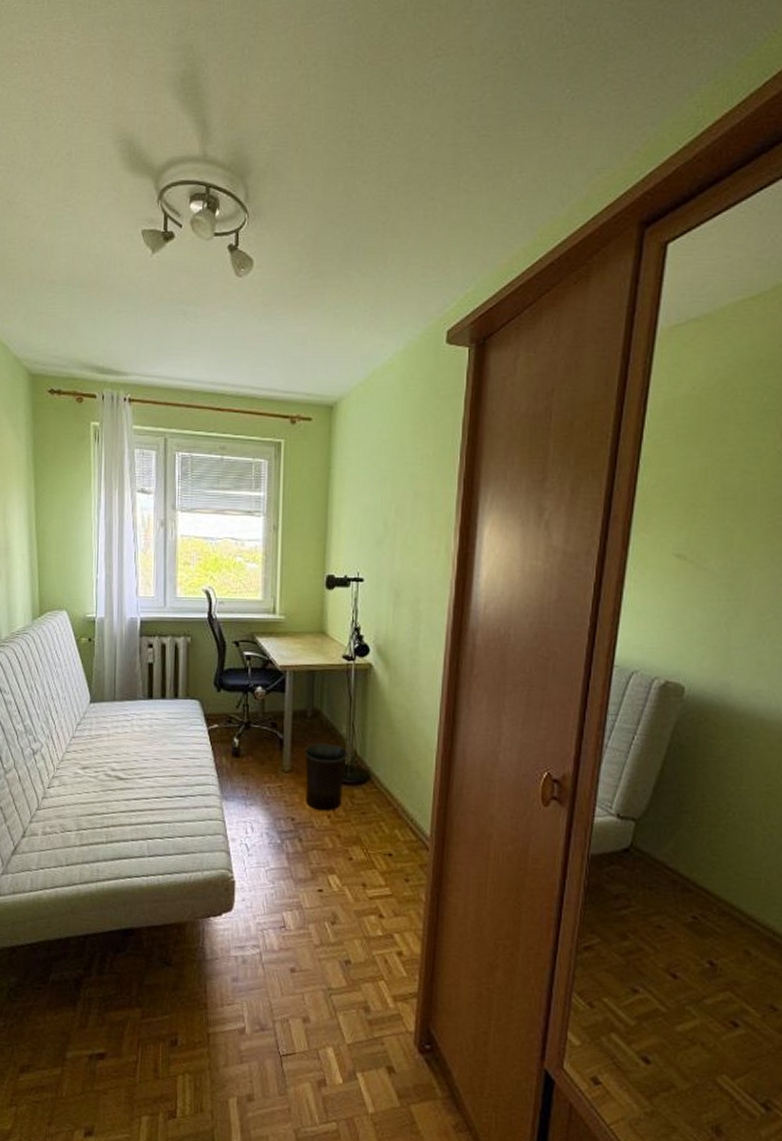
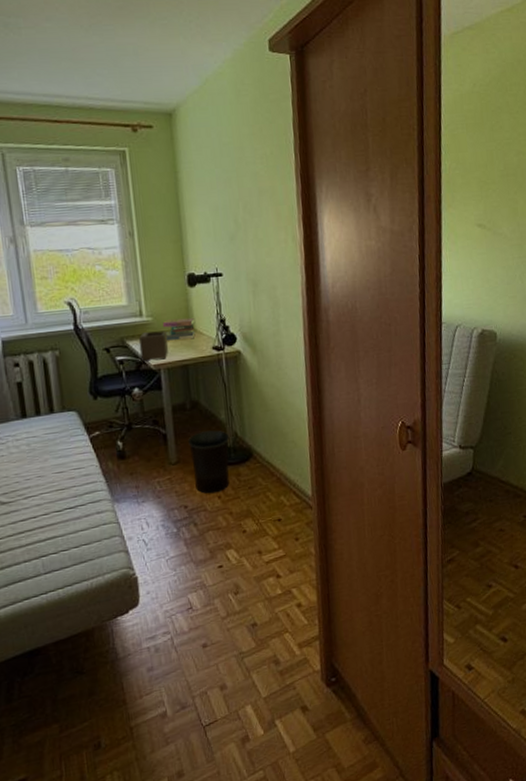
desk organizer: none [268,631,298,661] -> present [138,330,169,361]
books: none [294,620,329,645] -> present [162,317,196,341]

